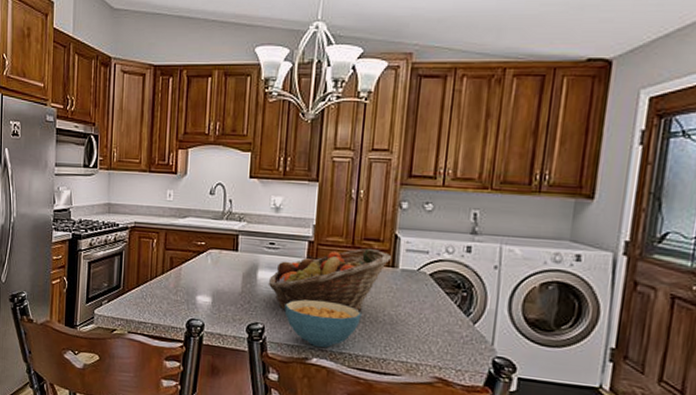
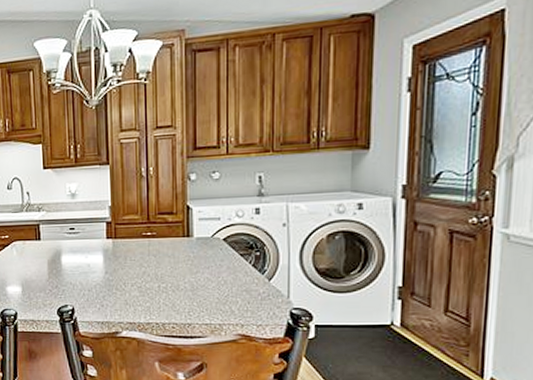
fruit basket: present [268,248,392,313] -> none [72,221,186,290]
cereal bowl: present [284,299,361,348] -> none [91,276,164,321]

